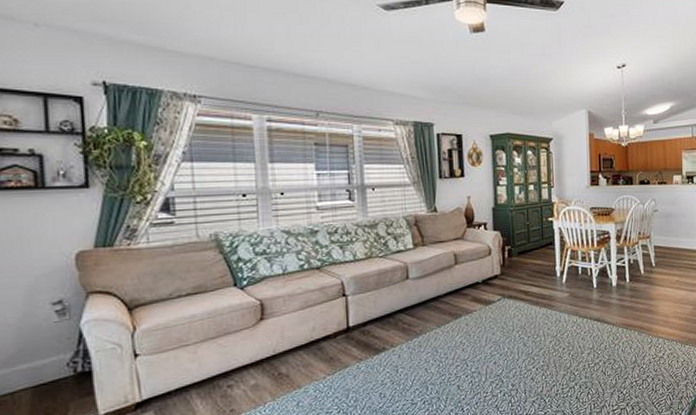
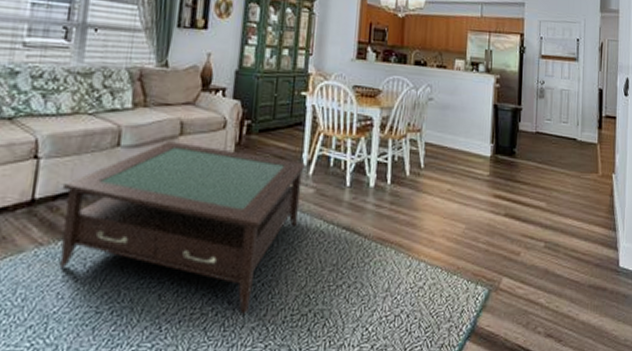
coffee table: none [369,270,560,392] -> present [59,141,306,314]

